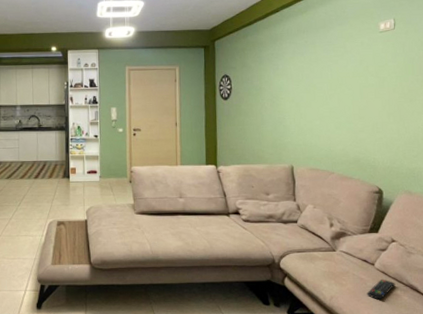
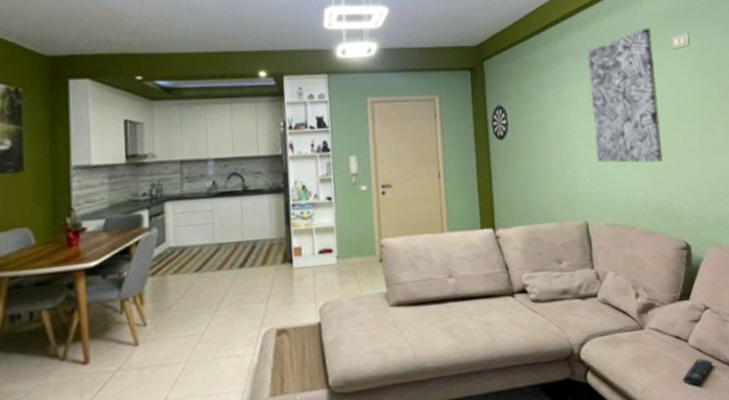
wall art: none [302,15,363,124] -> present [587,28,663,164]

